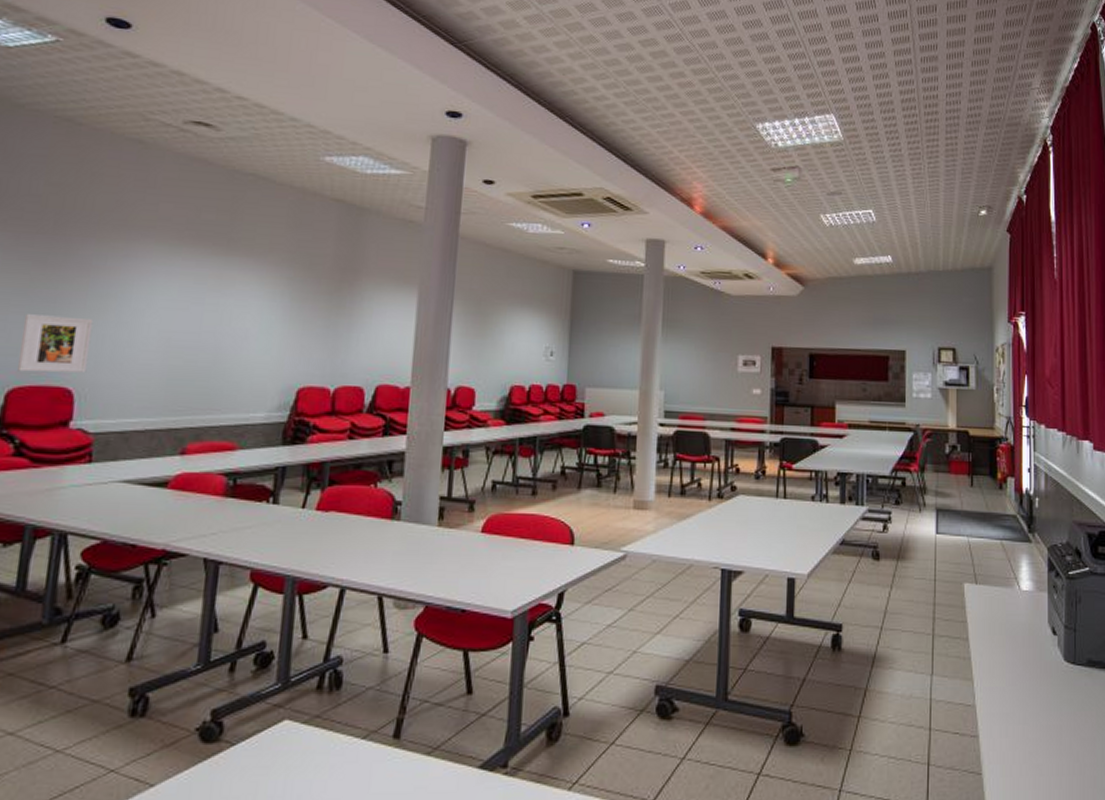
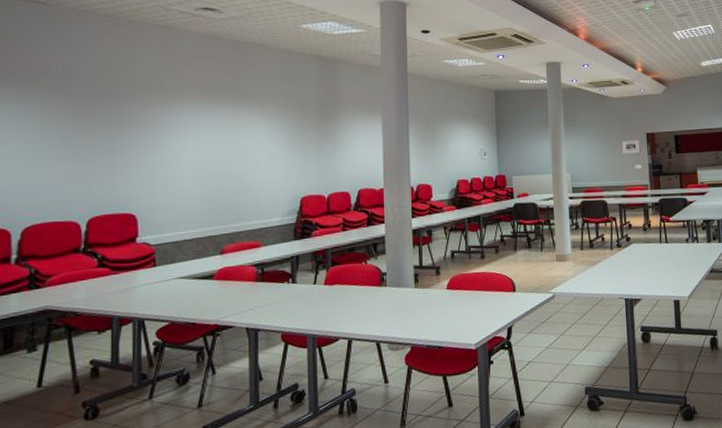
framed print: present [18,314,94,373] -> none [94,161,145,205]

